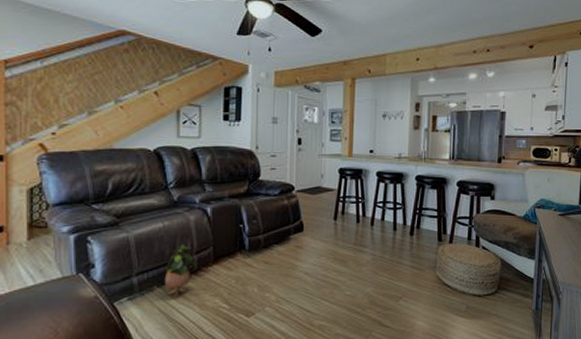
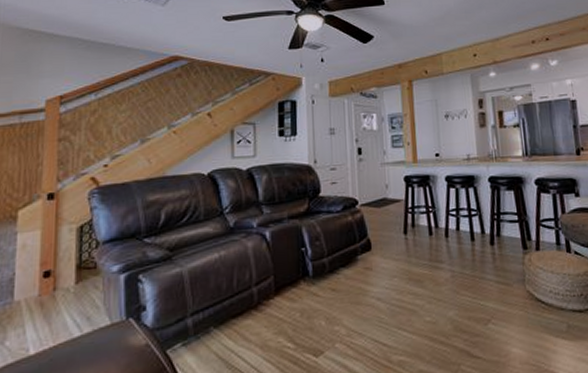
potted plant: present [164,244,197,298] -> none [221,275,258,339]

